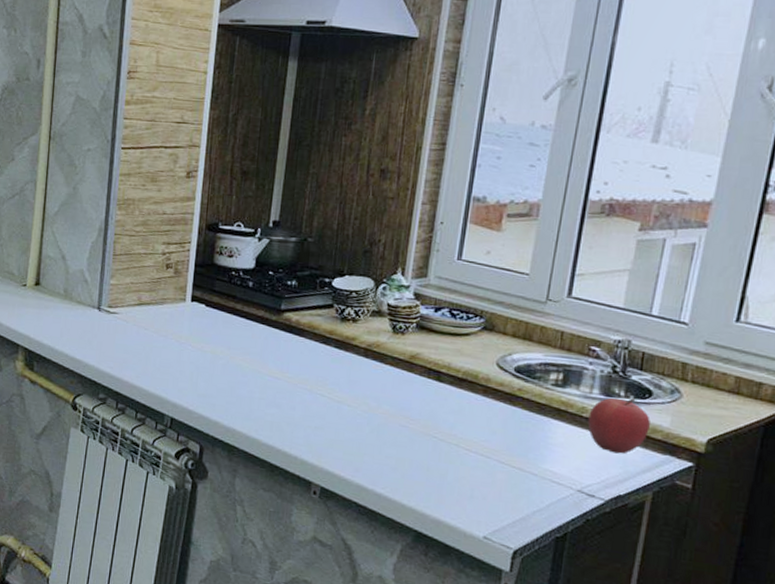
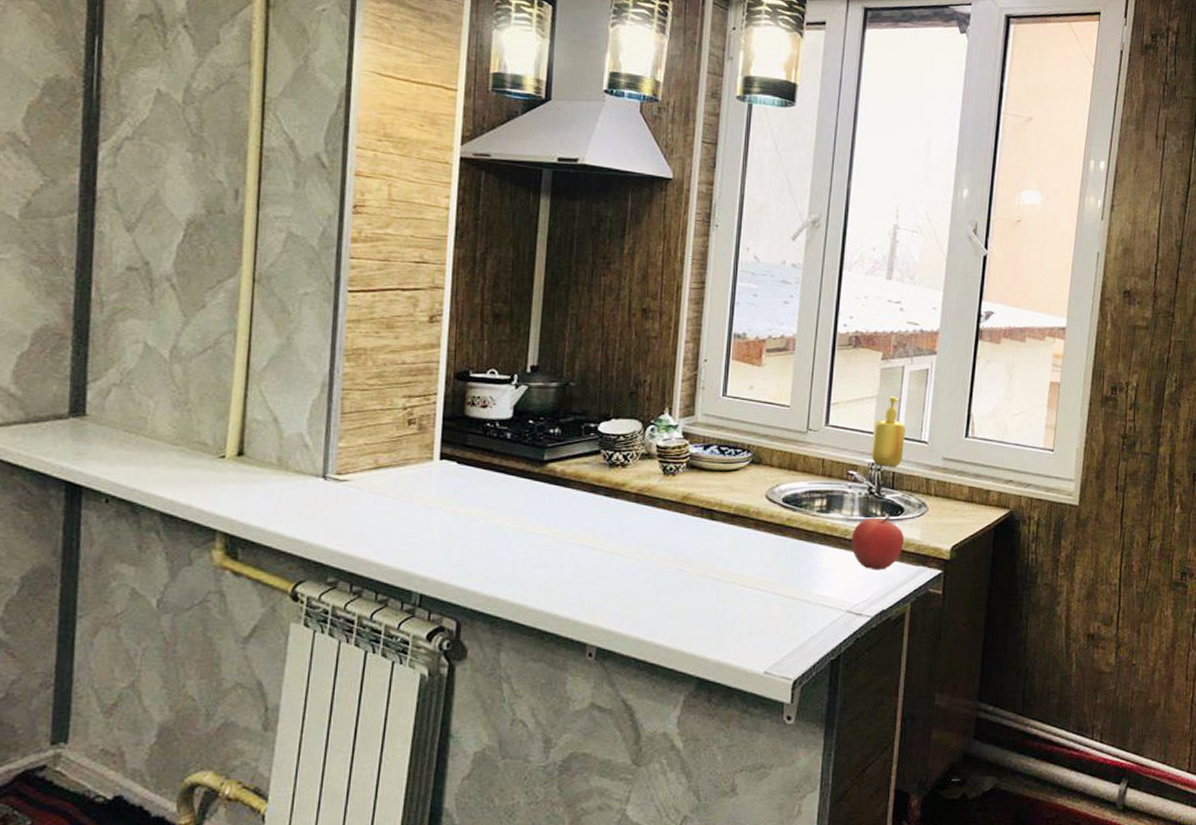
soap dispenser: none [618,271,662,347] -> present [871,396,905,466]

